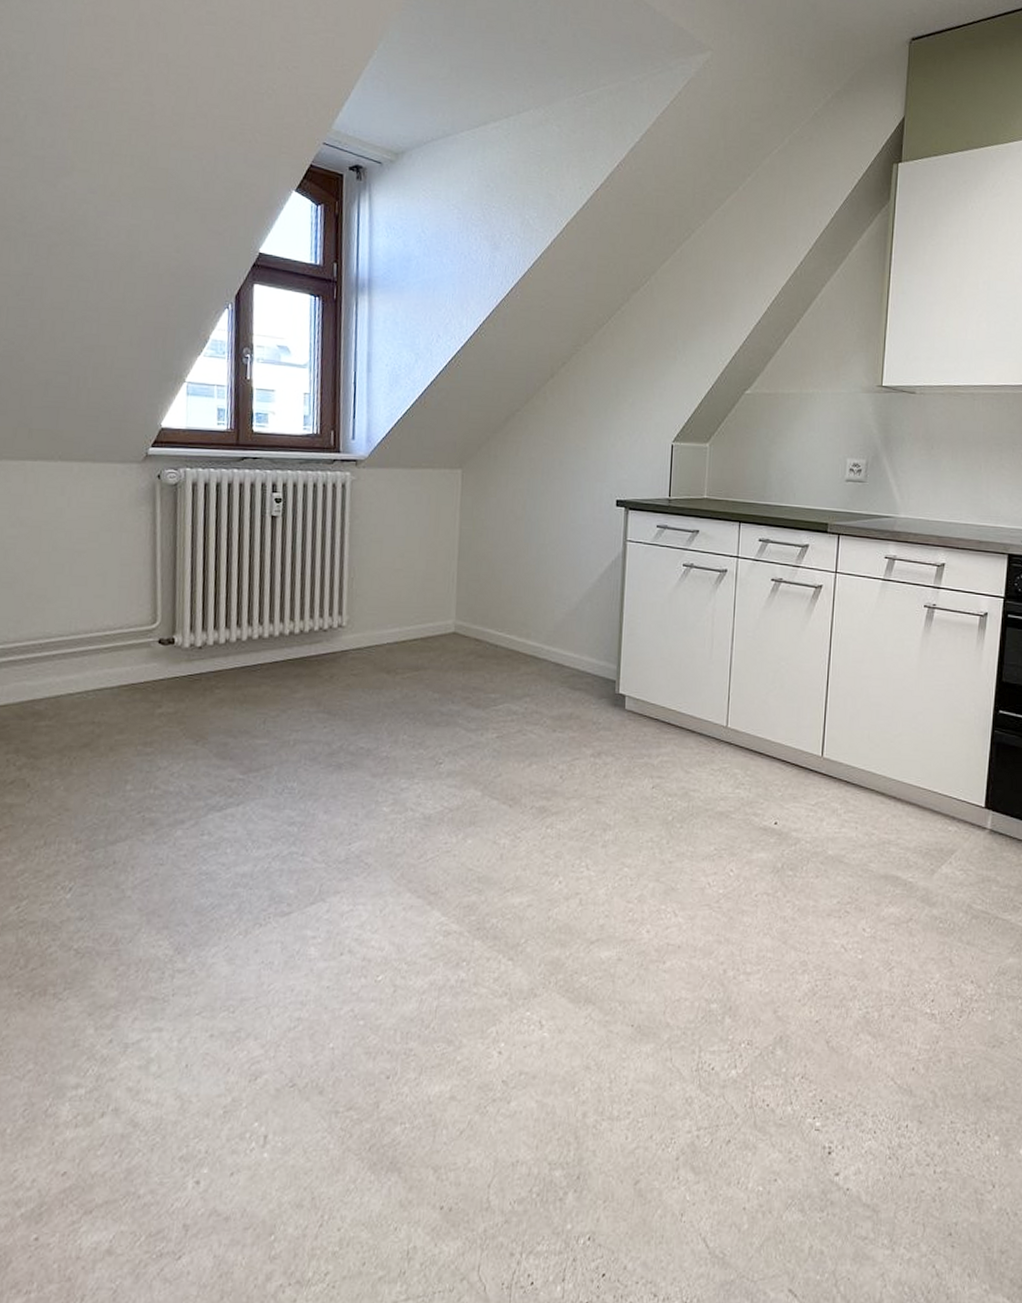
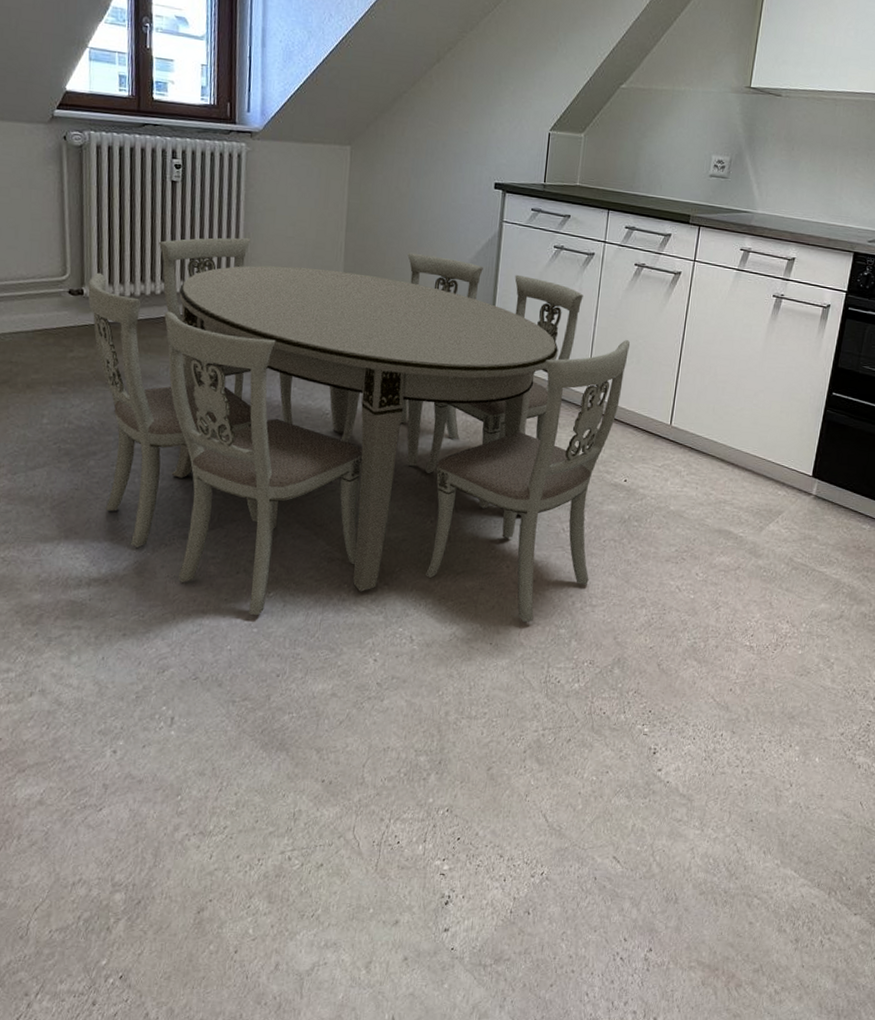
dining table: none [179,573,772,1005] -> present [87,237,631,623]

